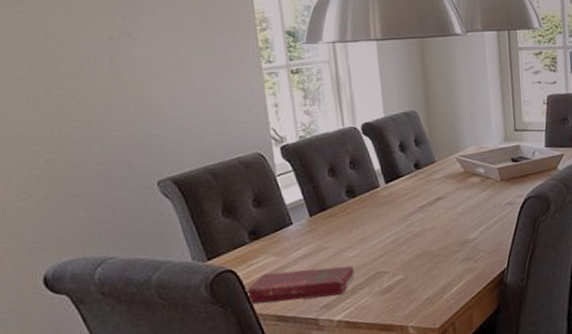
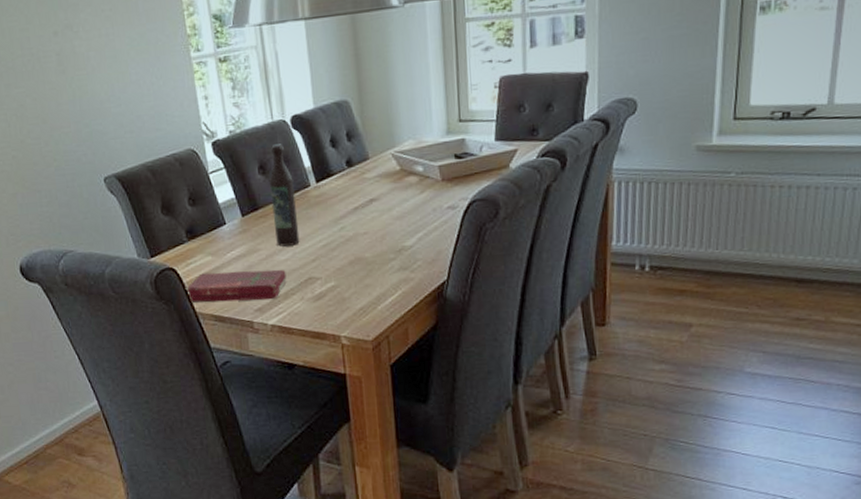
wine bottle: none [338,148,369,244] -> present [268,144,300,247]

